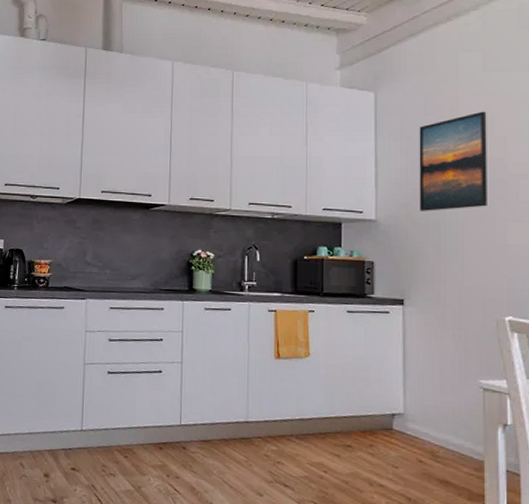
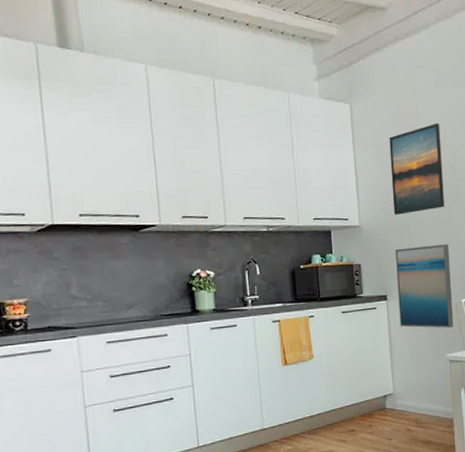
wall art: none [418,248,492,349] -> present [395,244,454,328]

